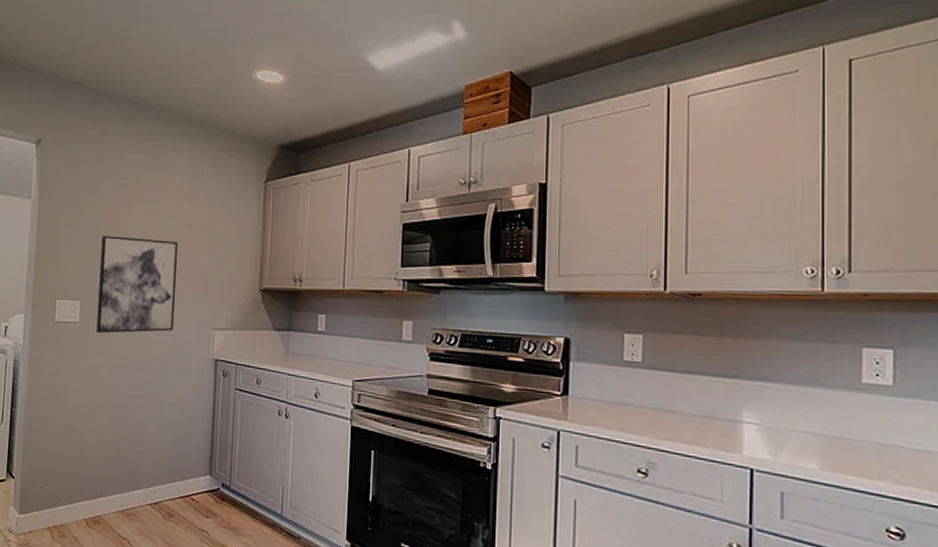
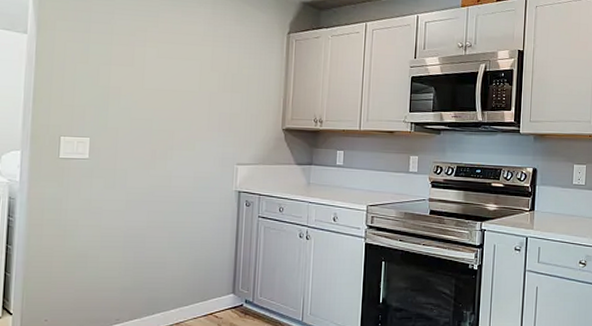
wall art: present [96,236,178,333] -> none [109,75,199,169]

